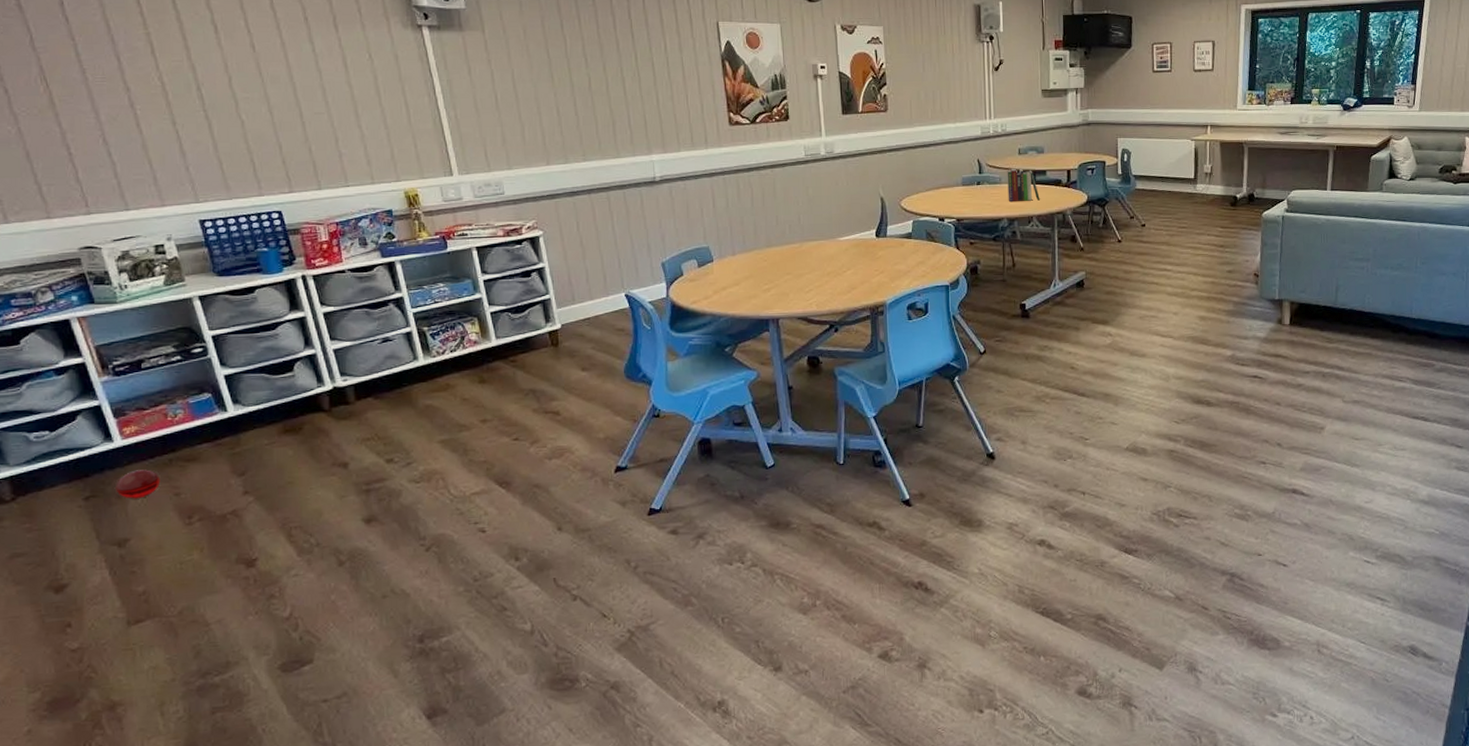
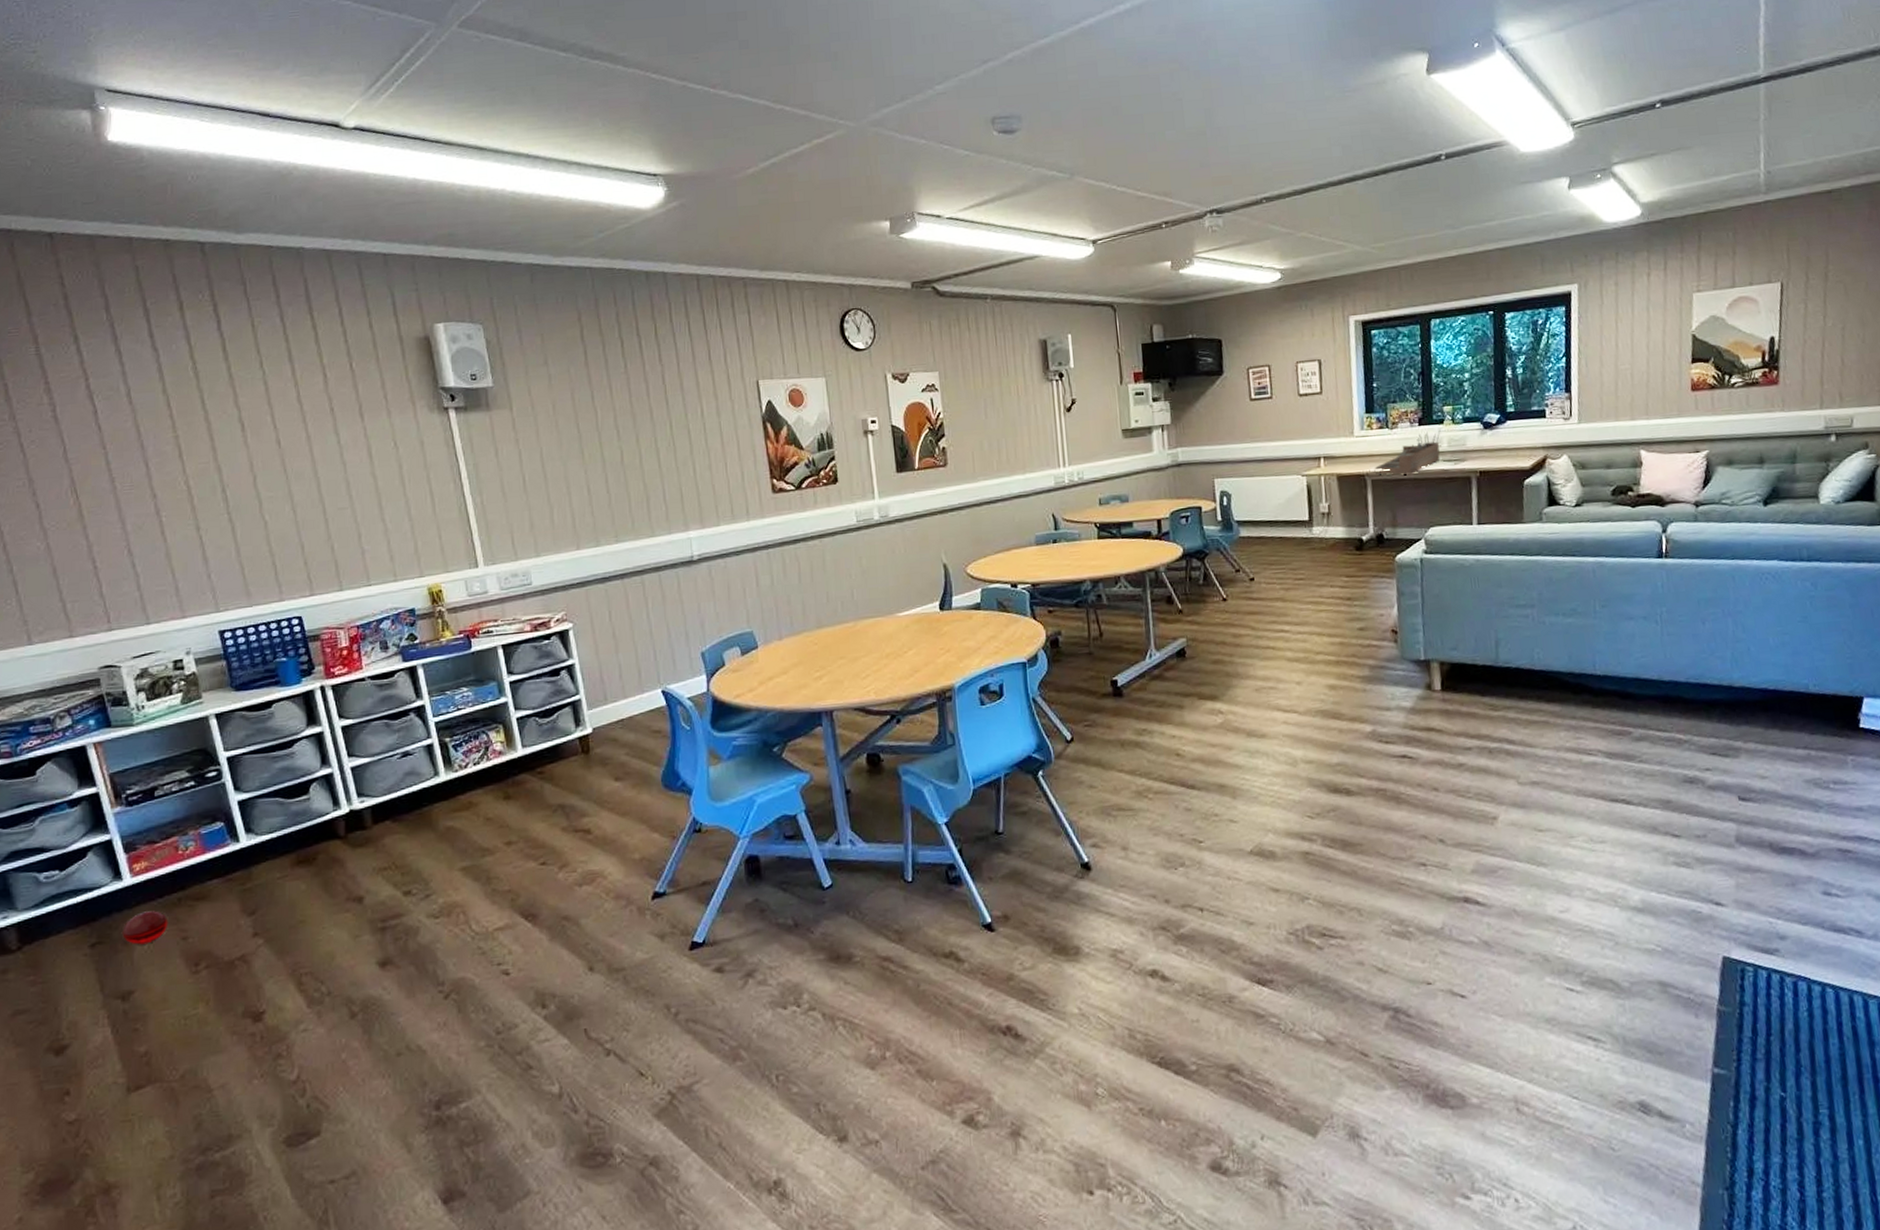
books: present [1007,168,1040,201] -> none [1087,521,1127,560]
desk organizer: none [1251,108,1308,145] -> present [1374,429,1441,475]

